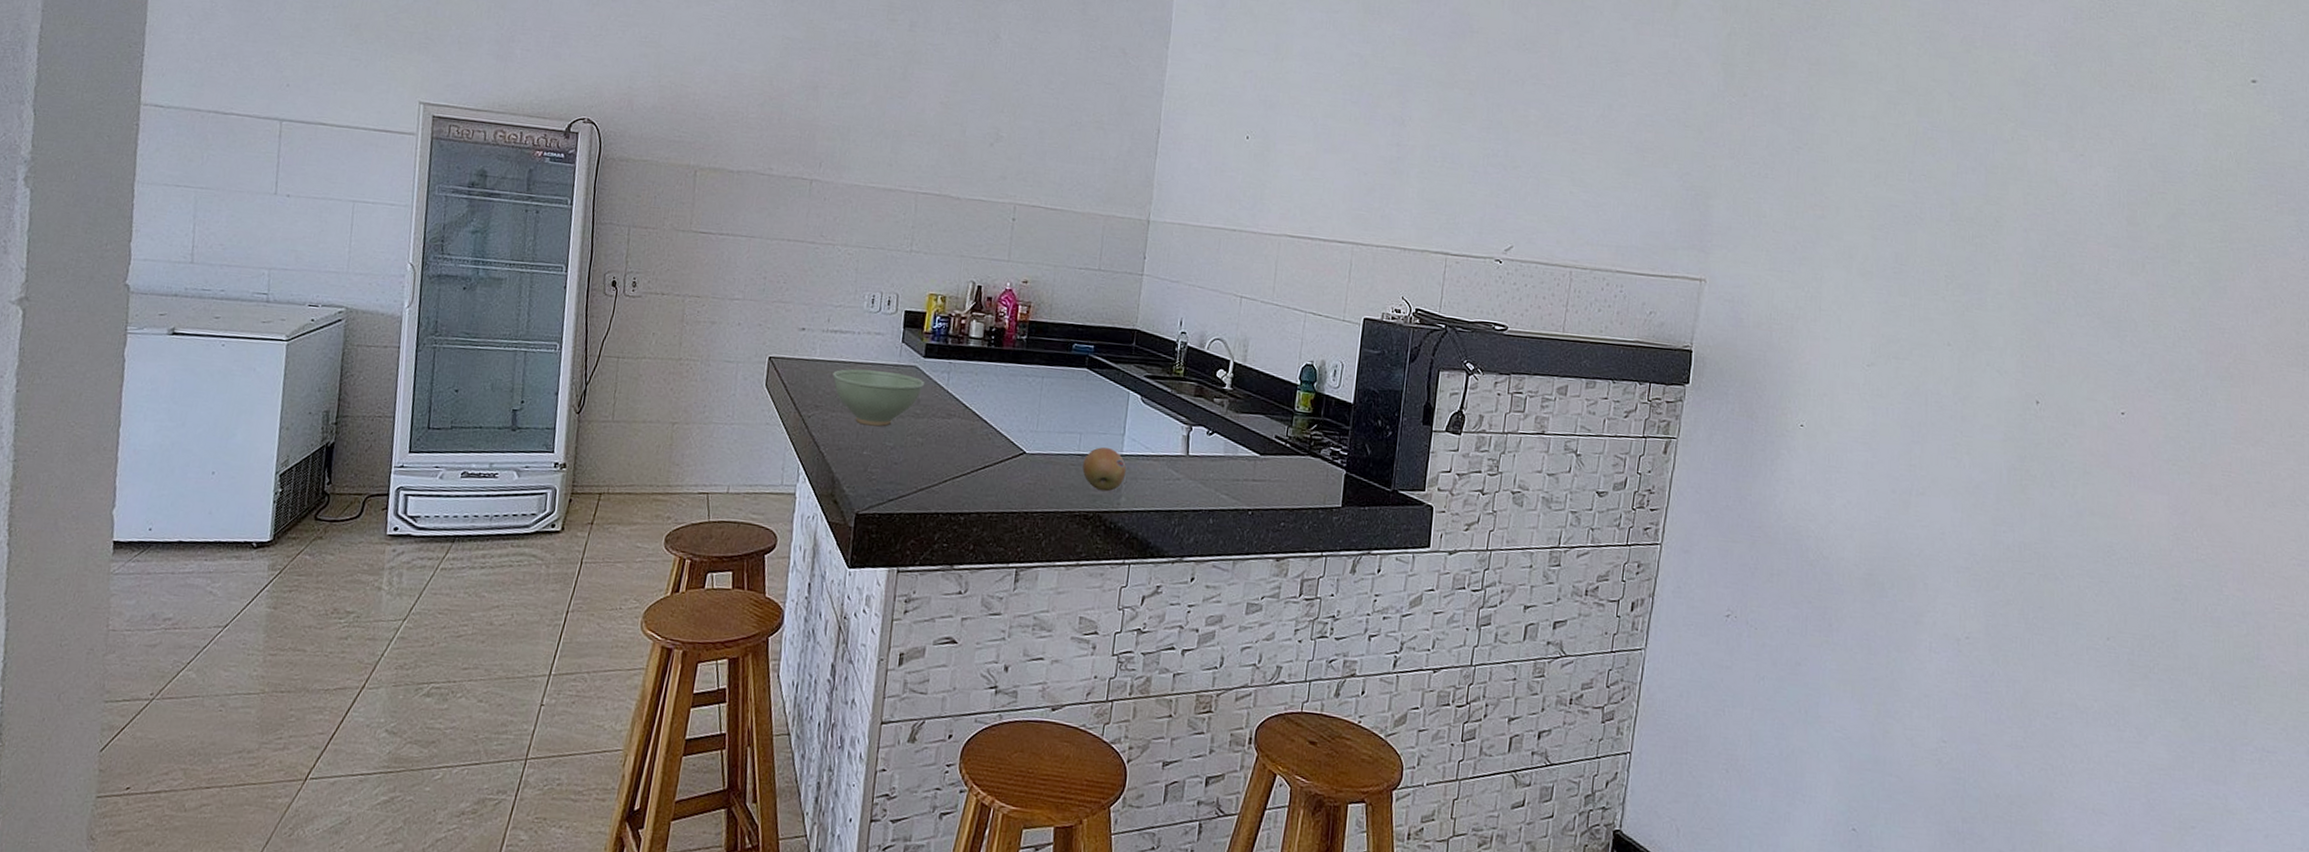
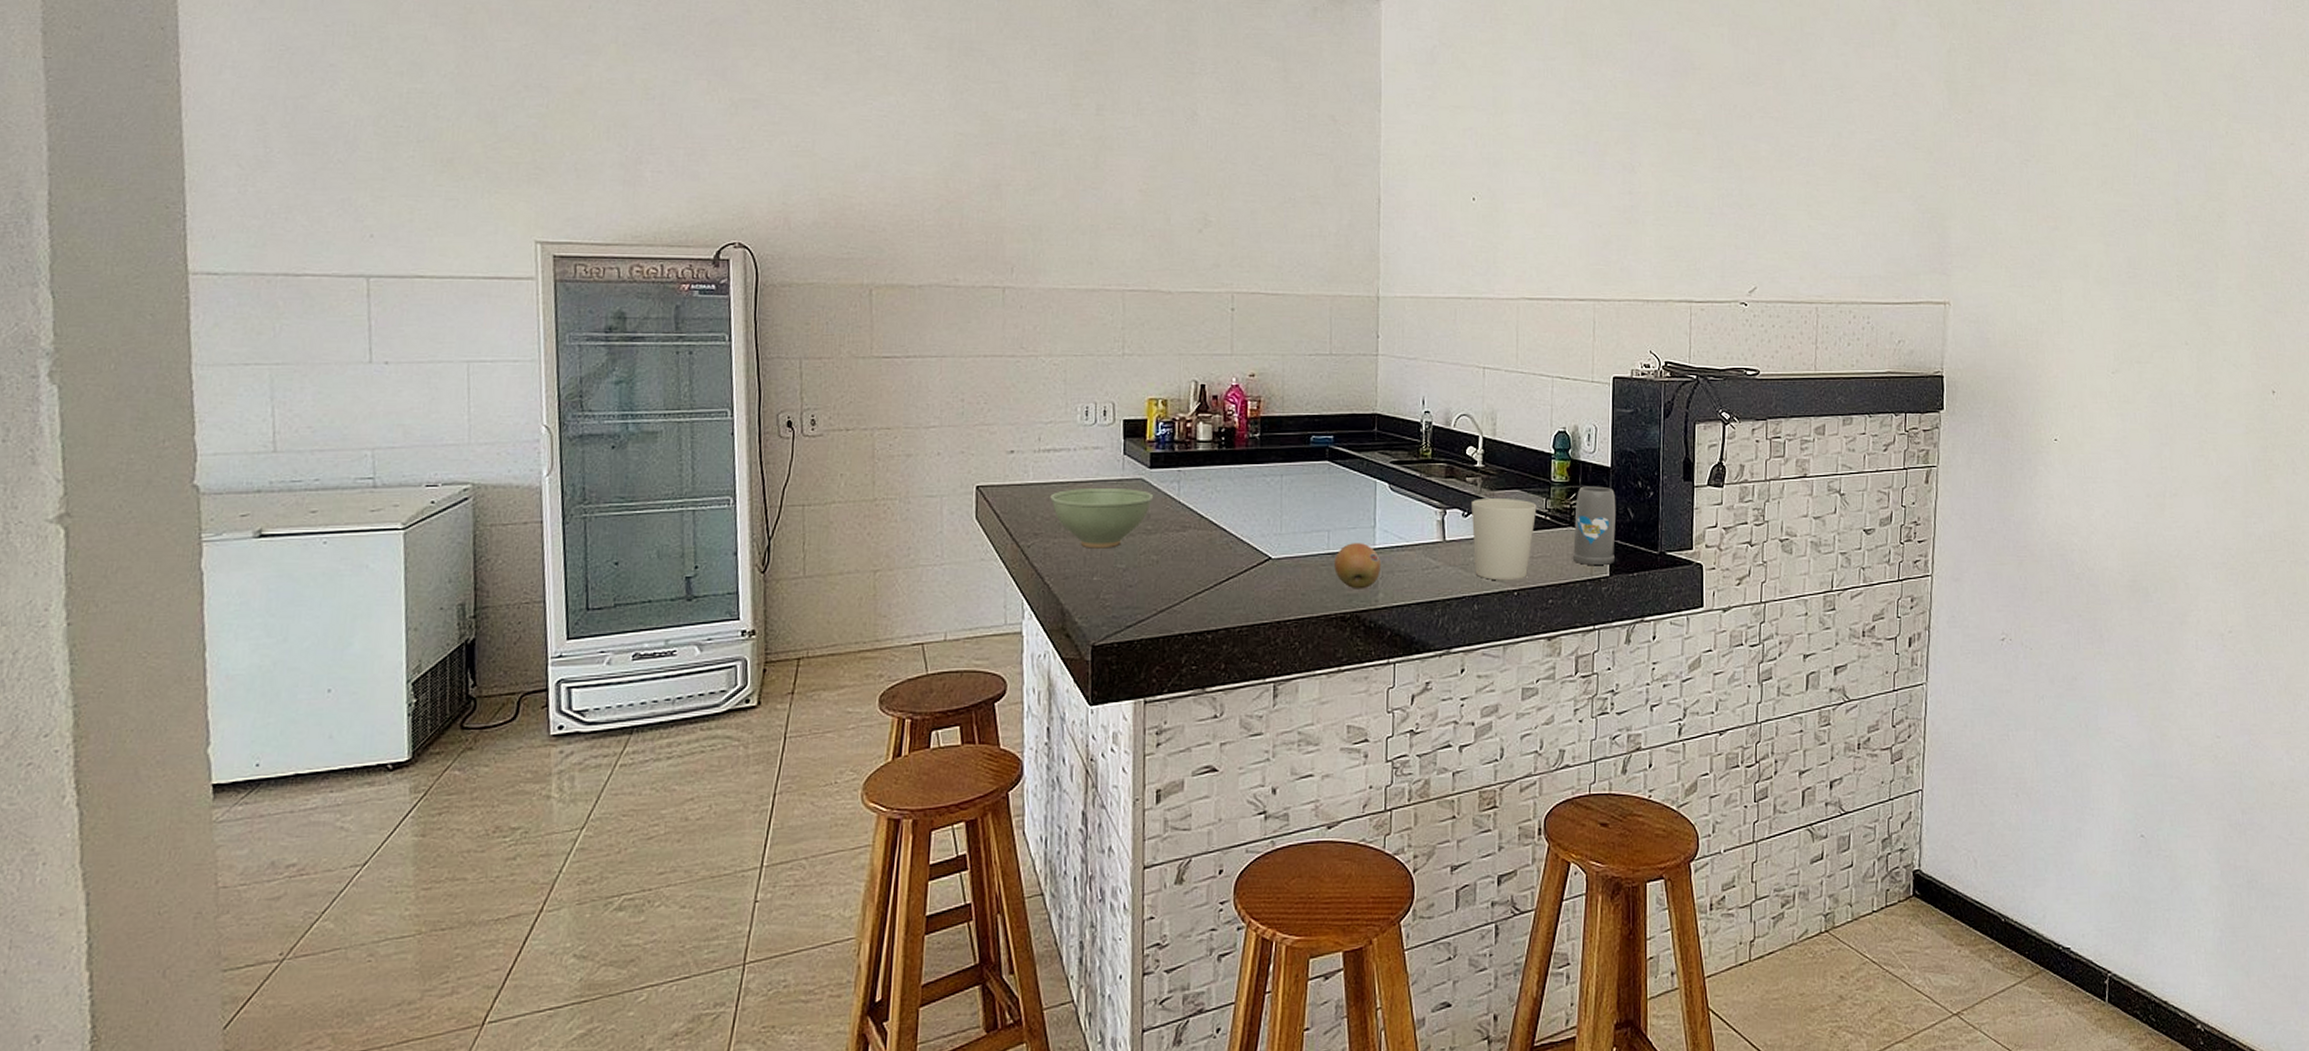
dixie cup: none [1213,419,1279,501] -> present [1472,499,1537,581]
beer mug: none [1307,418,1355,497] -> present [1572,486,1616,566]

